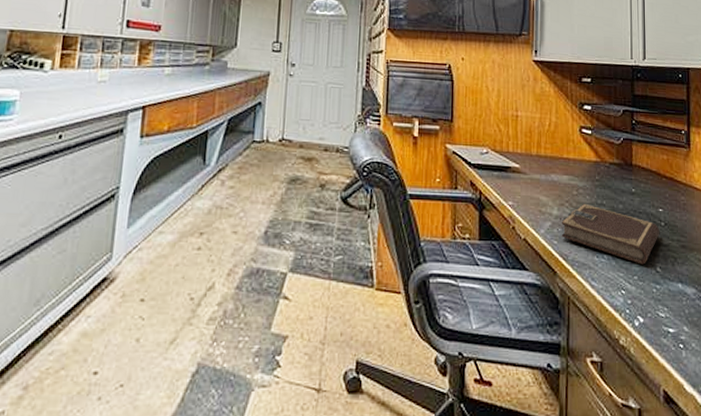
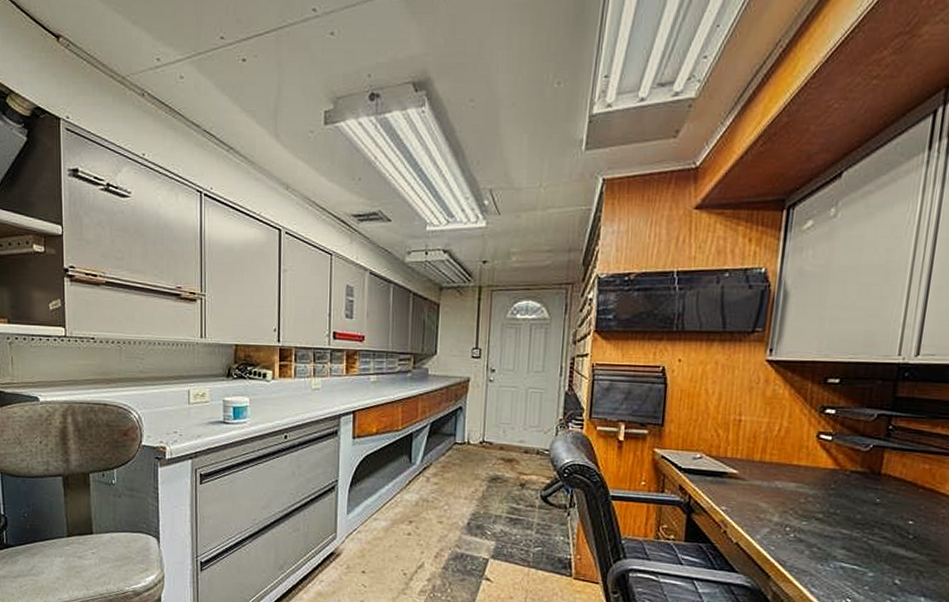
notebook: present [561,204,660,265] -> none [780,512,906,576]

